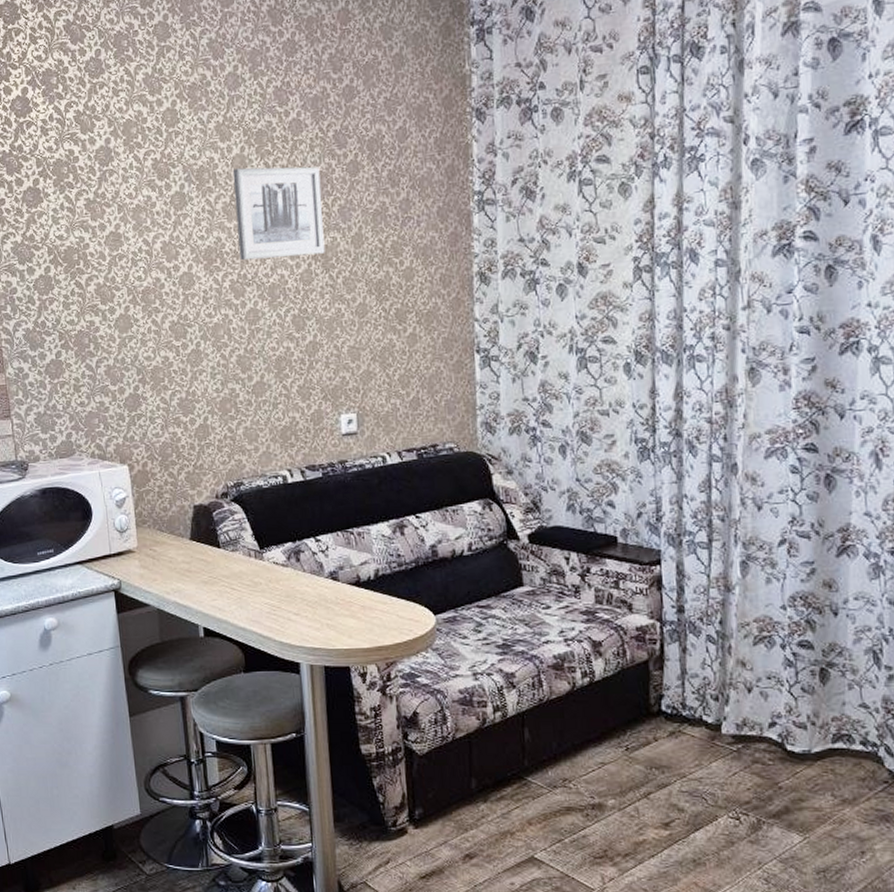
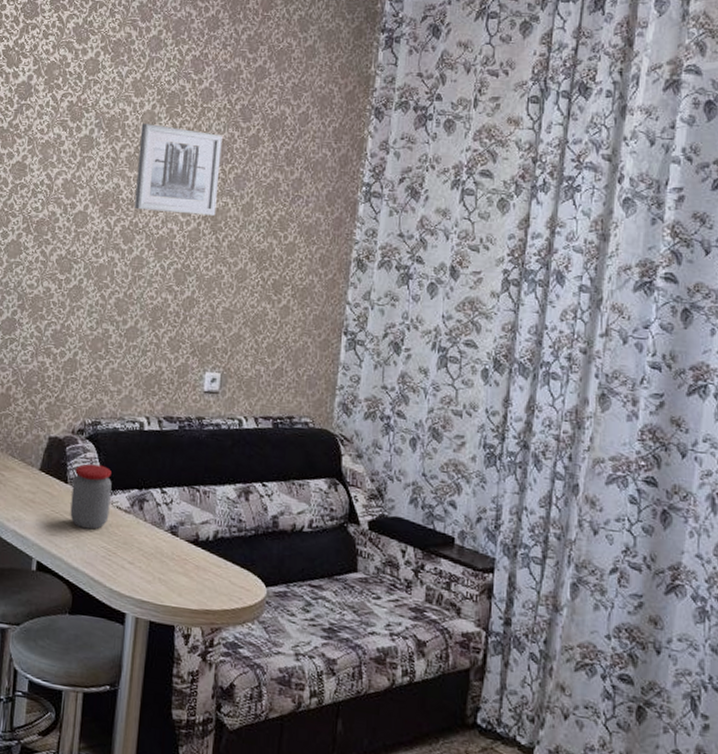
jar: none [225,524,267,589] -> present [70,463,112,530]

